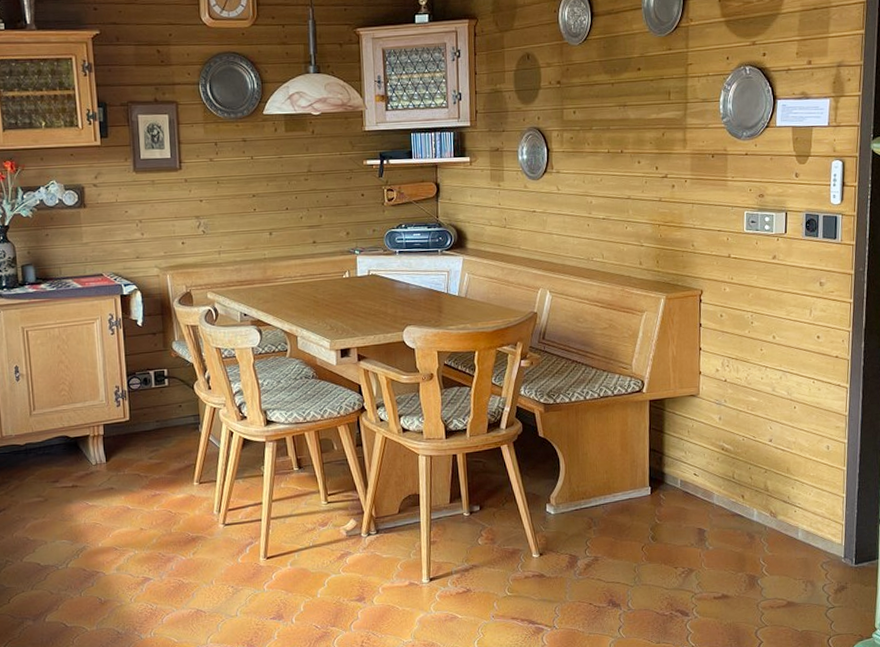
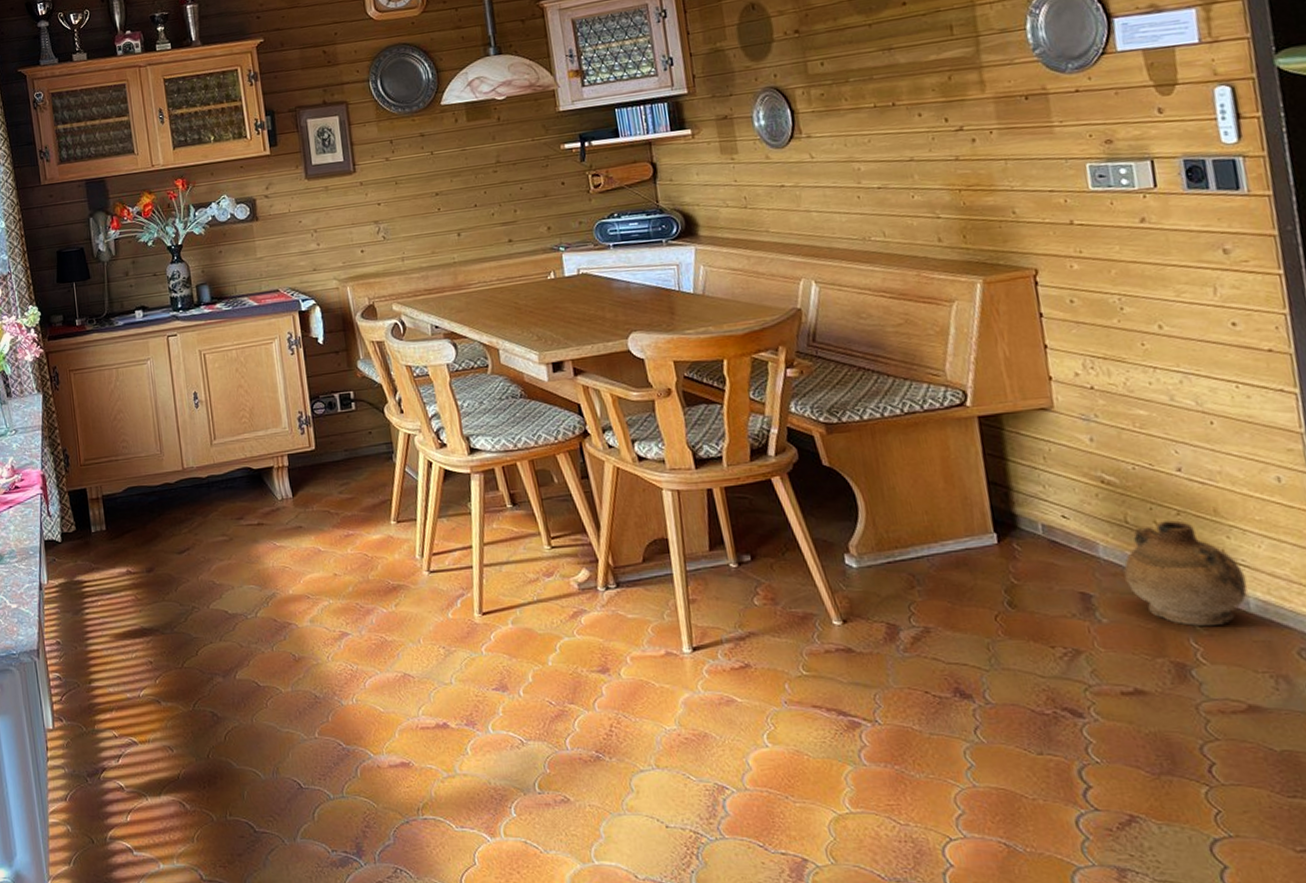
ceramic jug: none [727,476,799,550] -> present [1123,520,1248,627]

